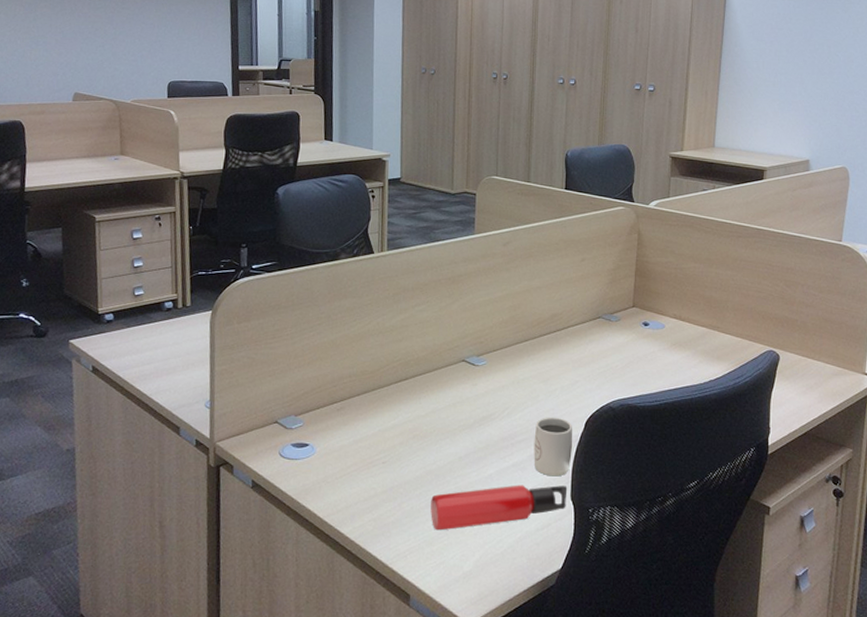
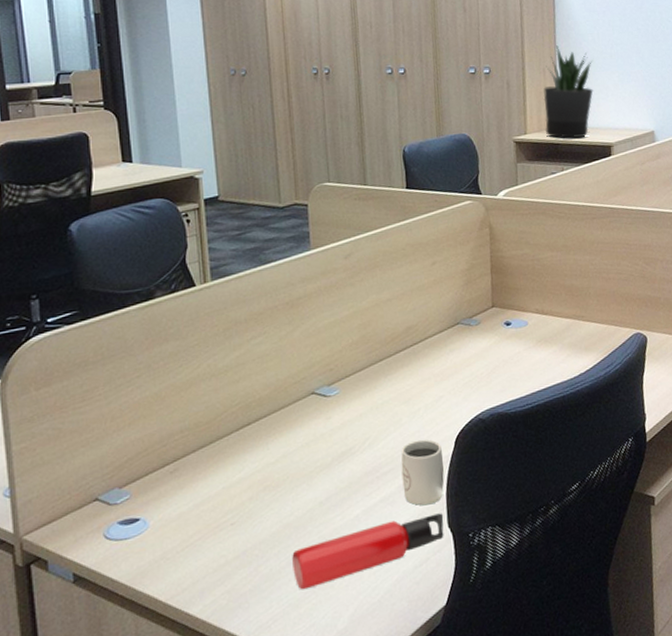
planter: none [701,70,756,160] -> present [543,45,593,139]

